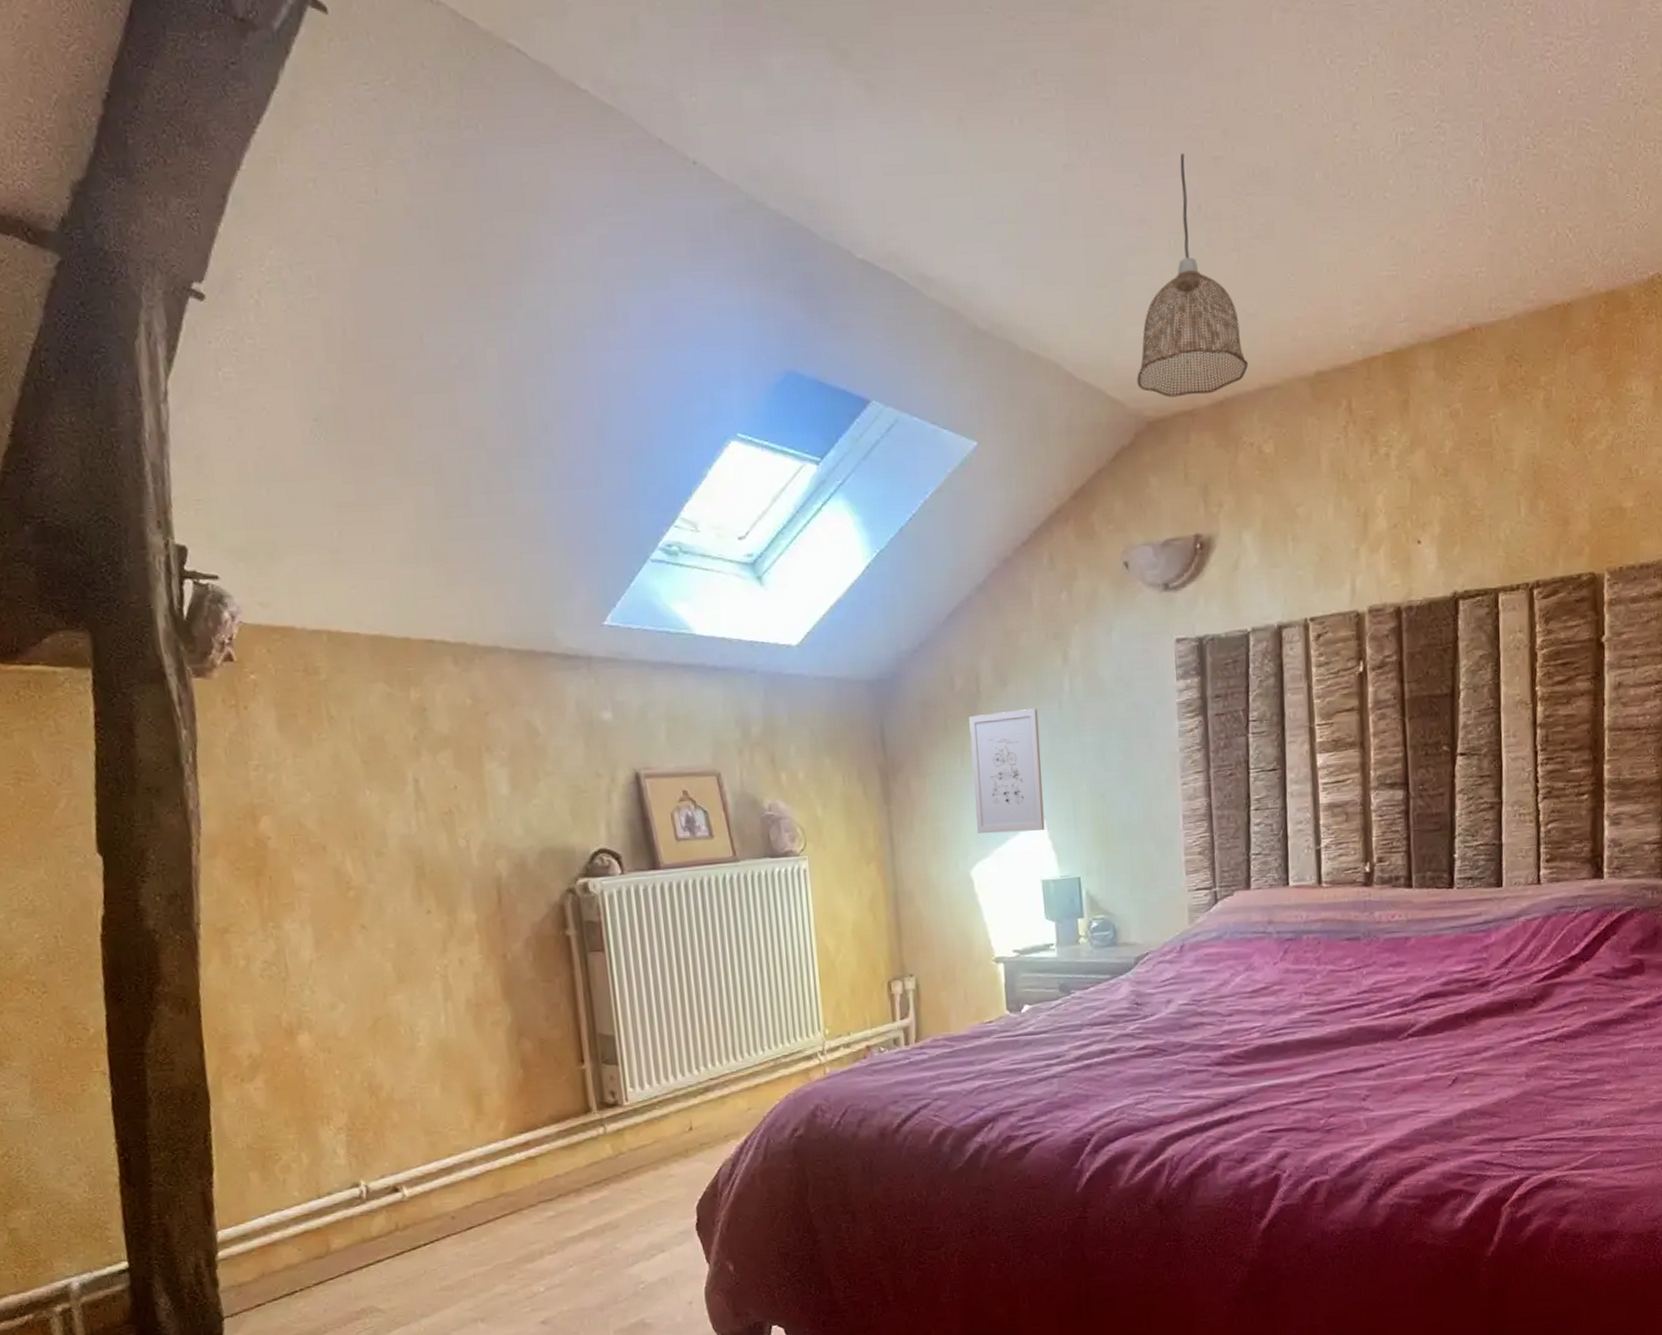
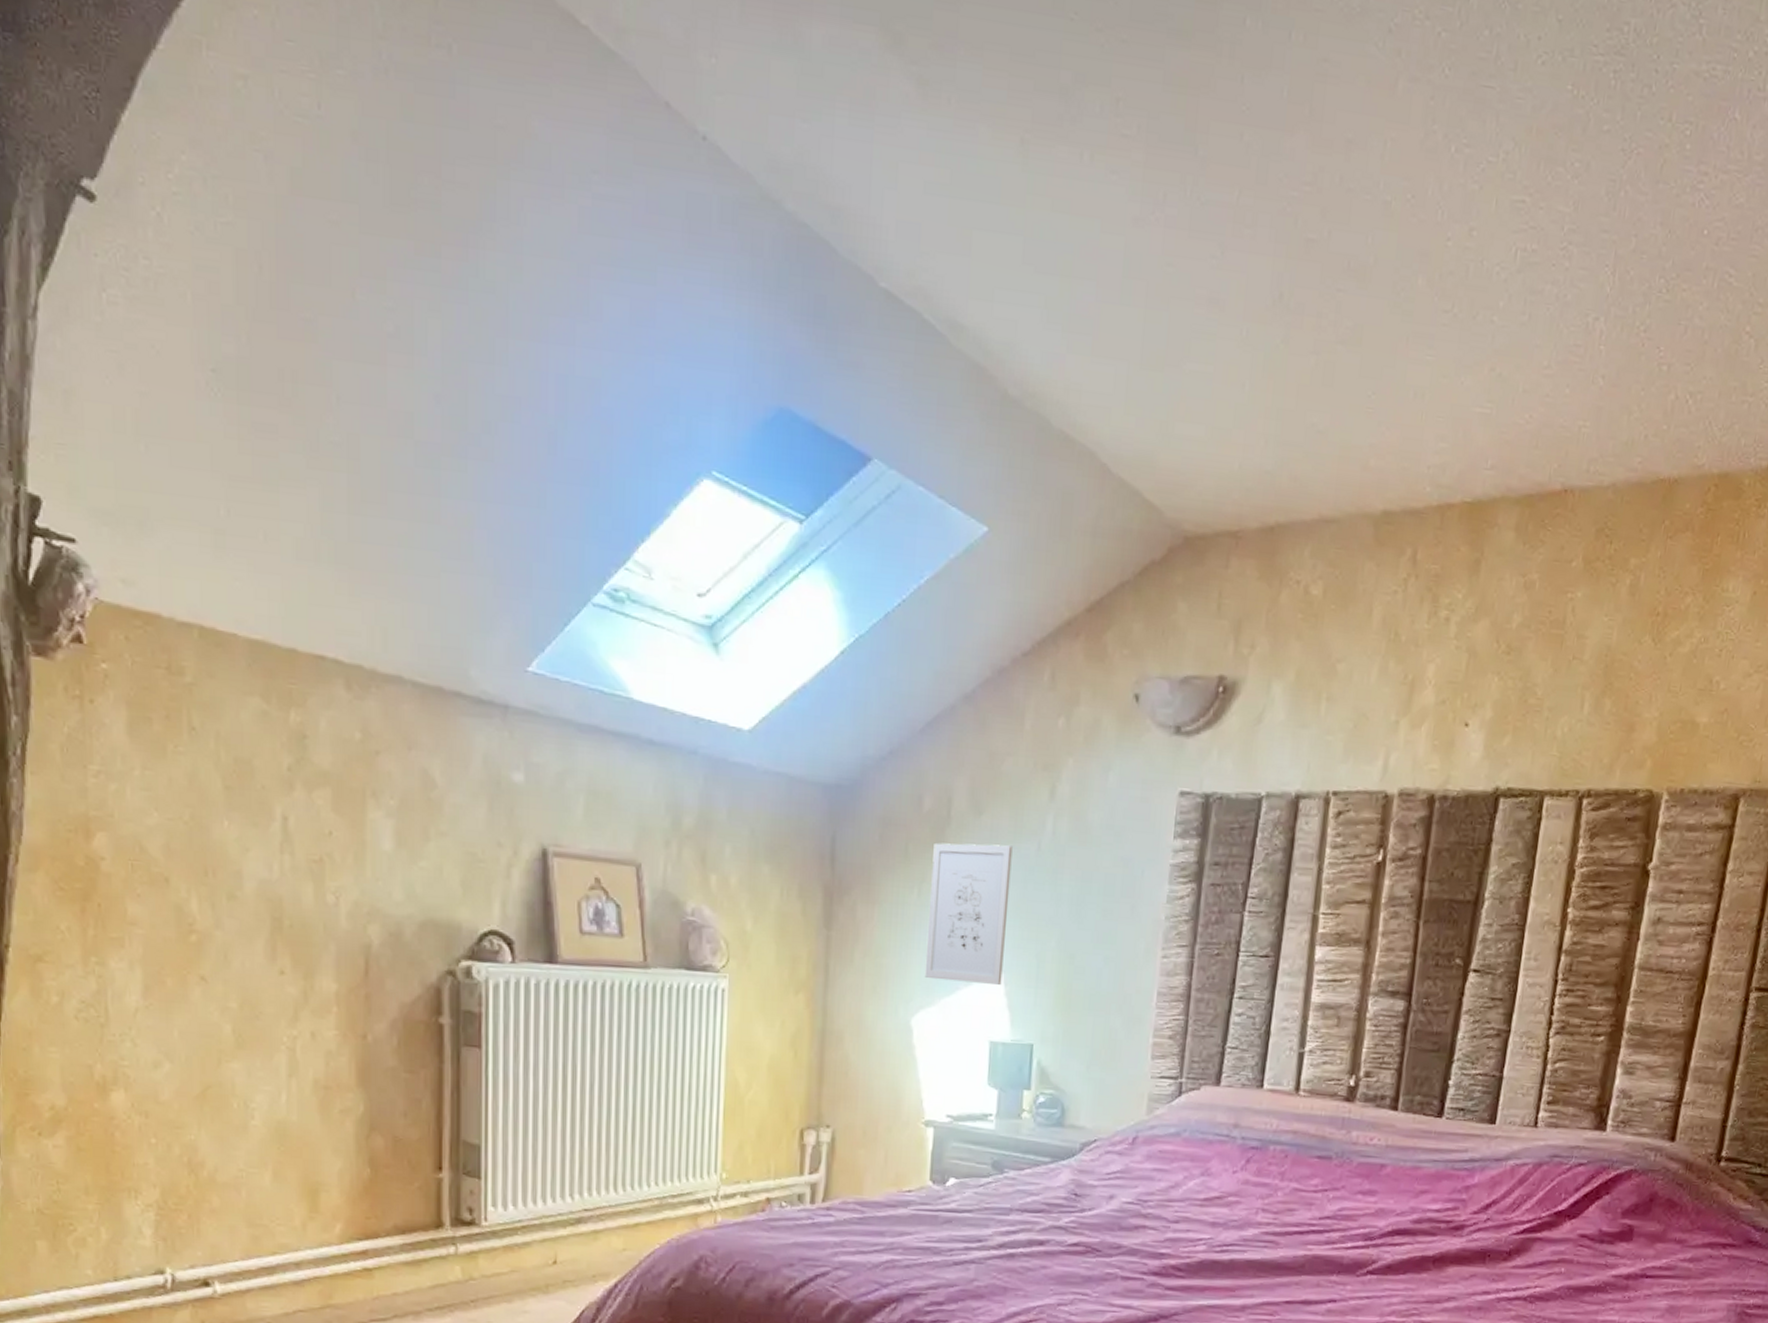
pendant lamp: present [1137,152,1248,398] -> none [1180,227,1308,516]

